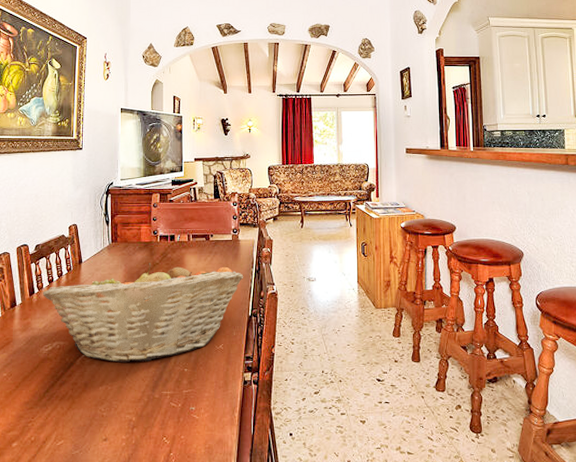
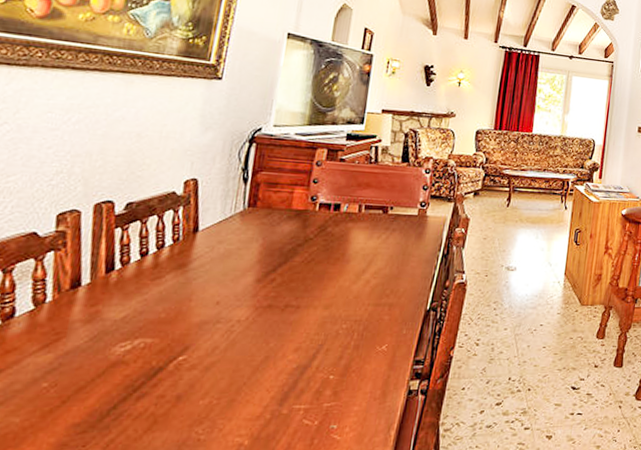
fruit basket: present [42,262,243,363] -> none [127,236,426,368]

